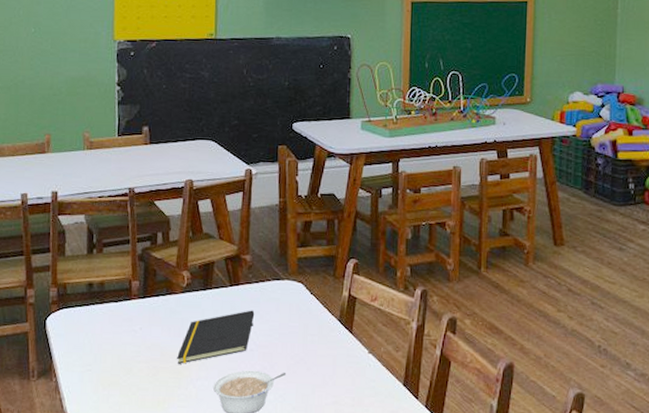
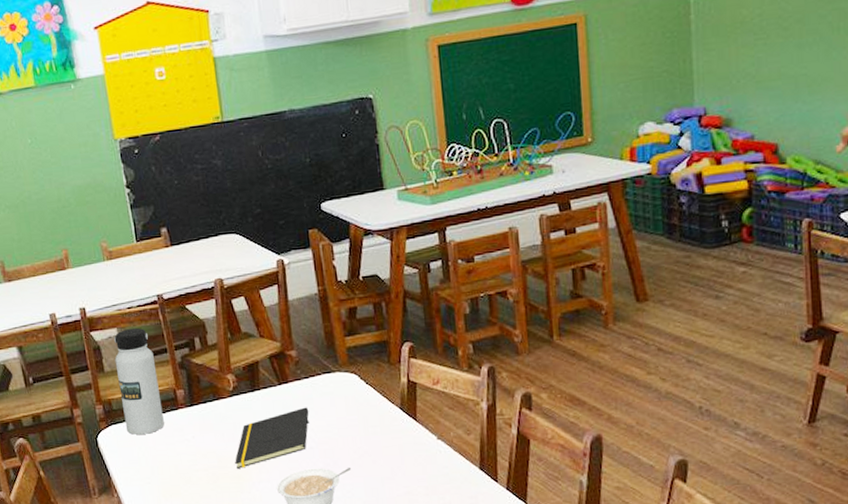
water bottle: none [76,216,116,321] -> present [114,327,164,435]

